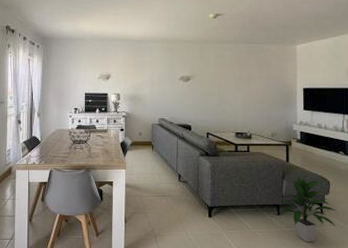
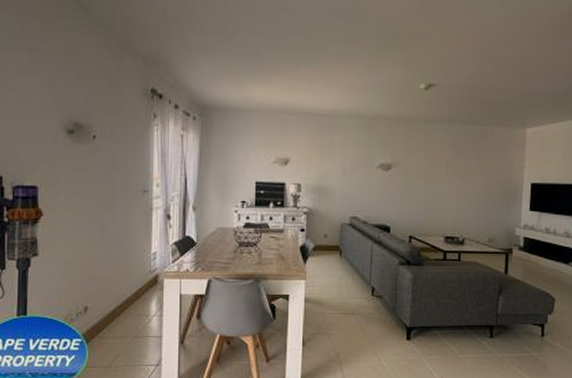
indoor plant: present [281,176,337,242] -> none [494,291,561,370]

